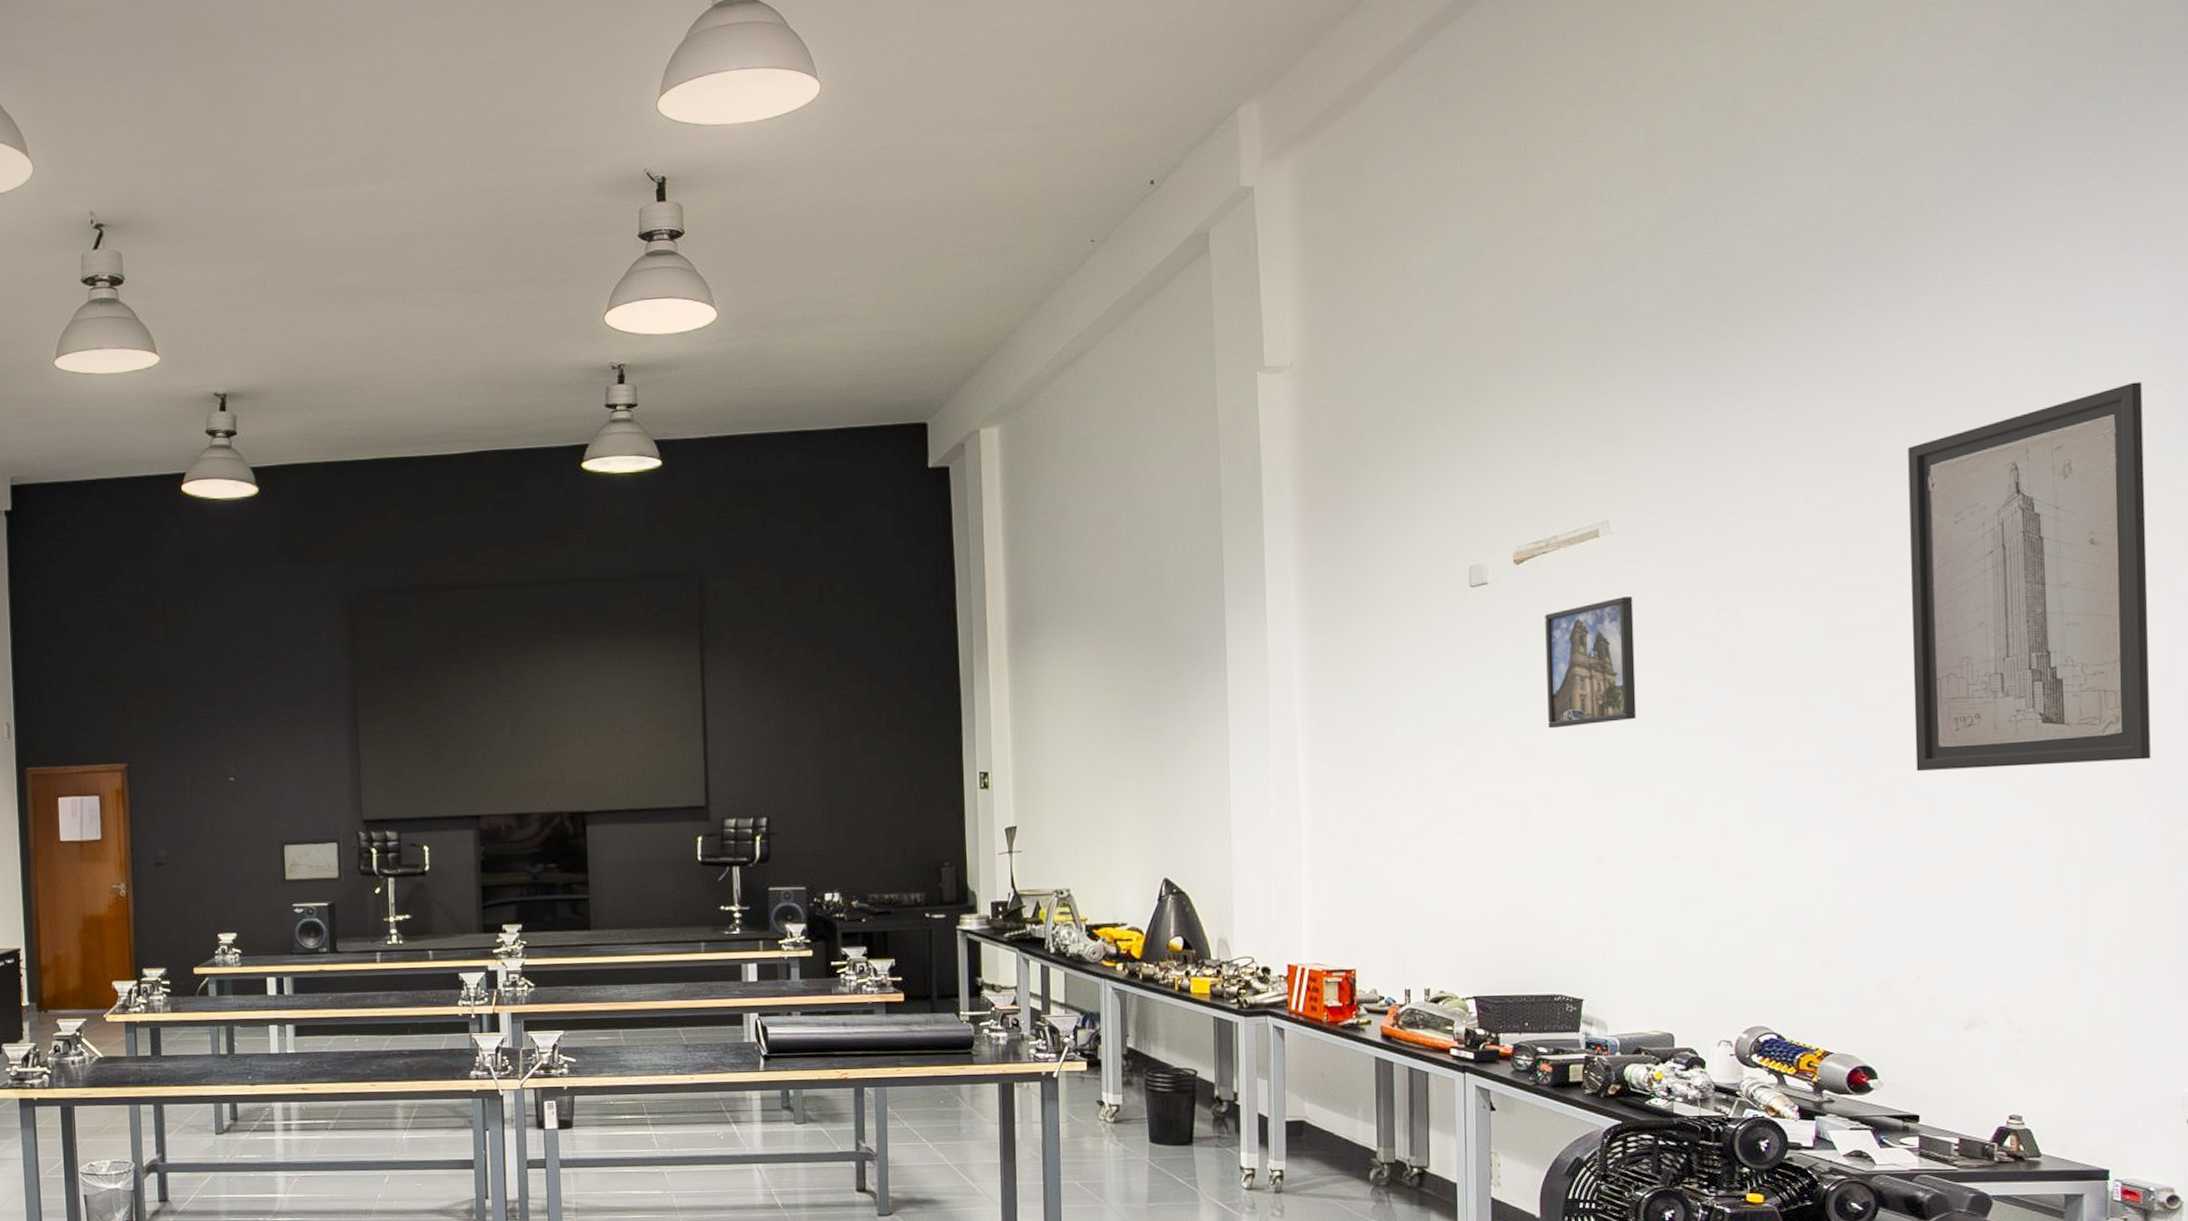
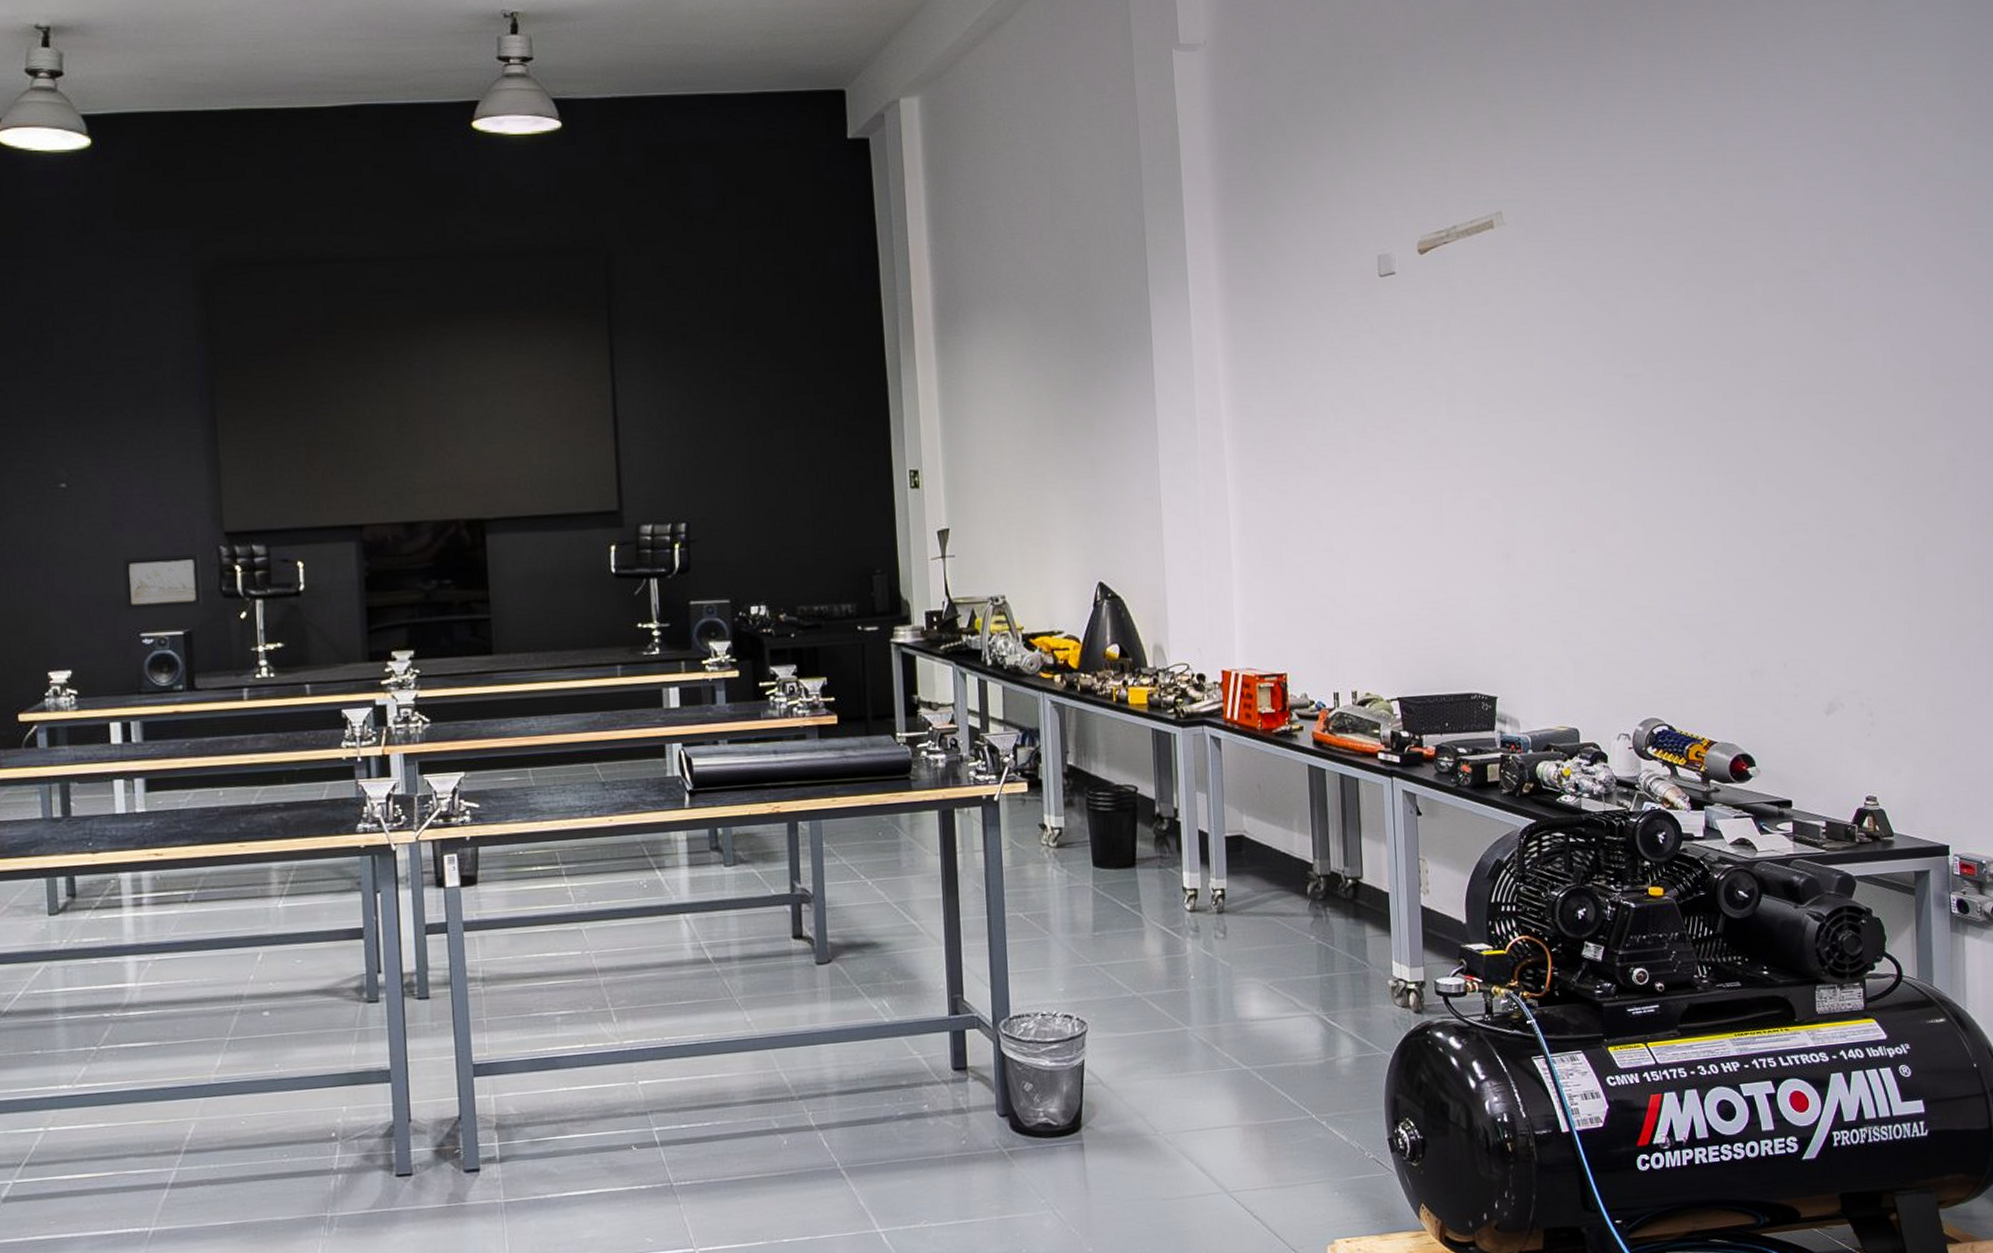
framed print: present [1545,596,1637,729] -> none [1448,288,1534,421]
wall art: present [1908,381,2151,771] -> none [1755,91,1965,462]

